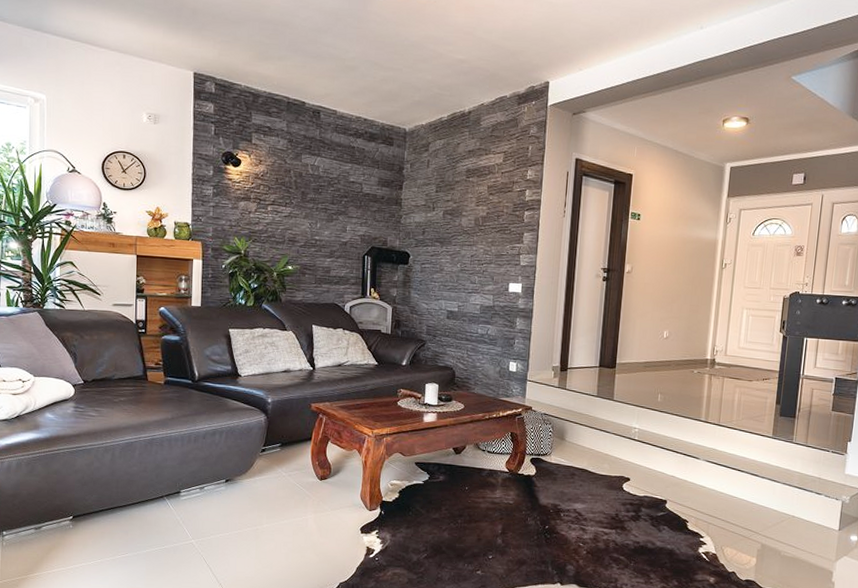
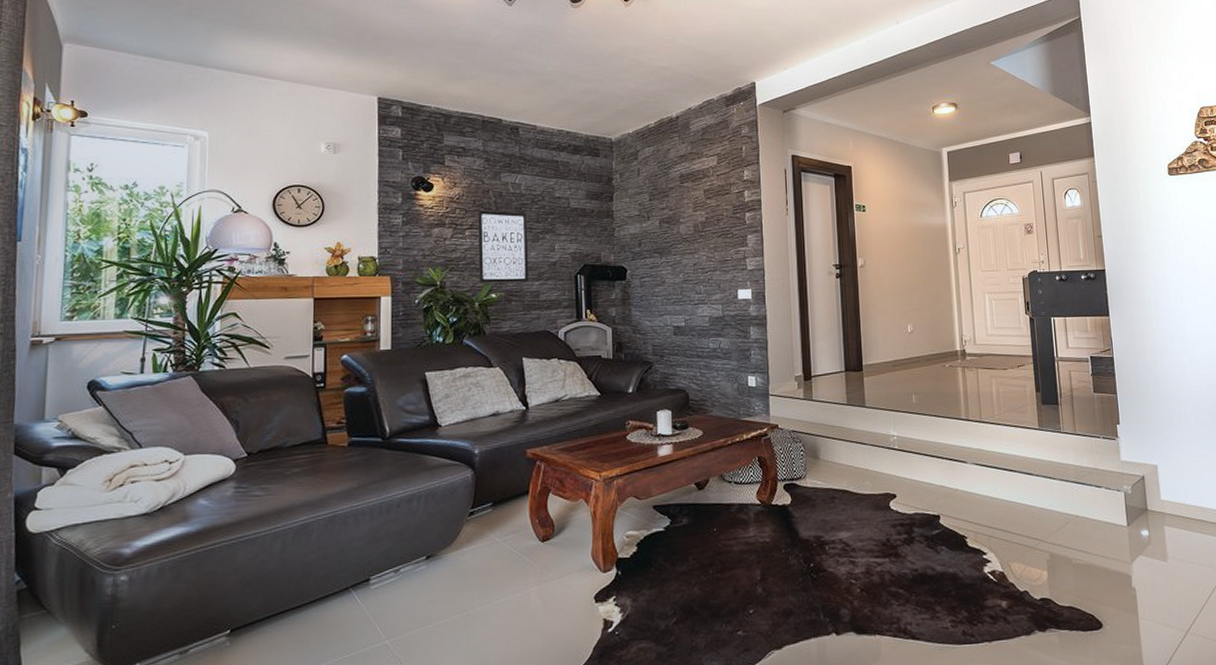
wall art: none [277,188,324,259] -> present [477,210,529,283]

